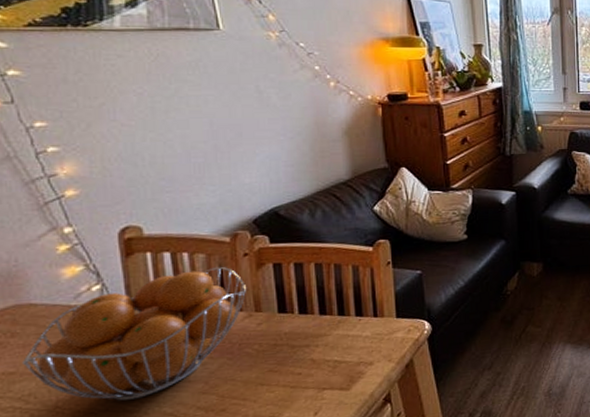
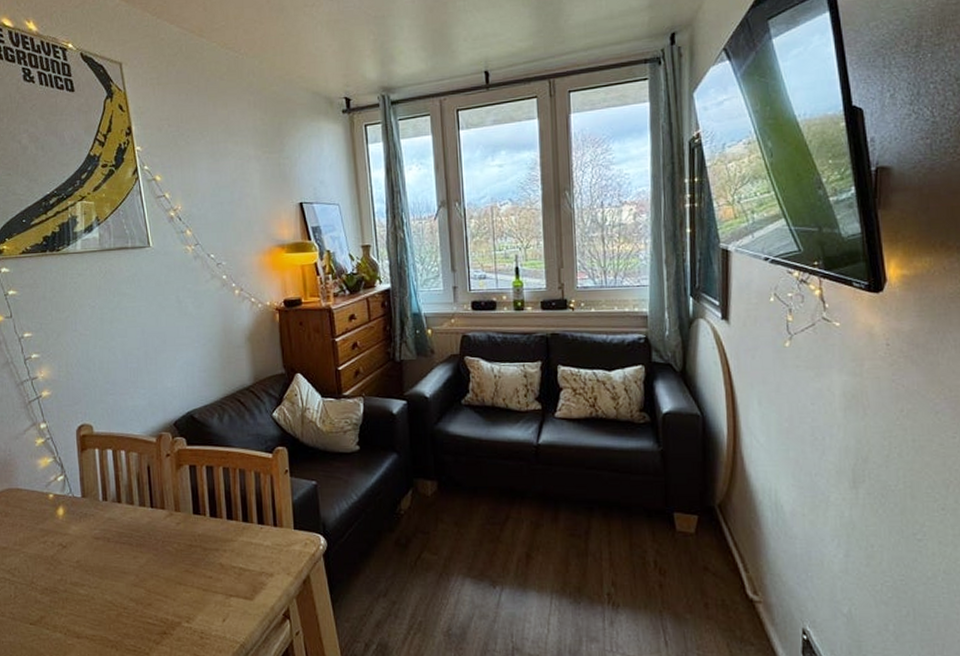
fruit basket: present [22,266,246,401] -> none [12,465,168,585]

